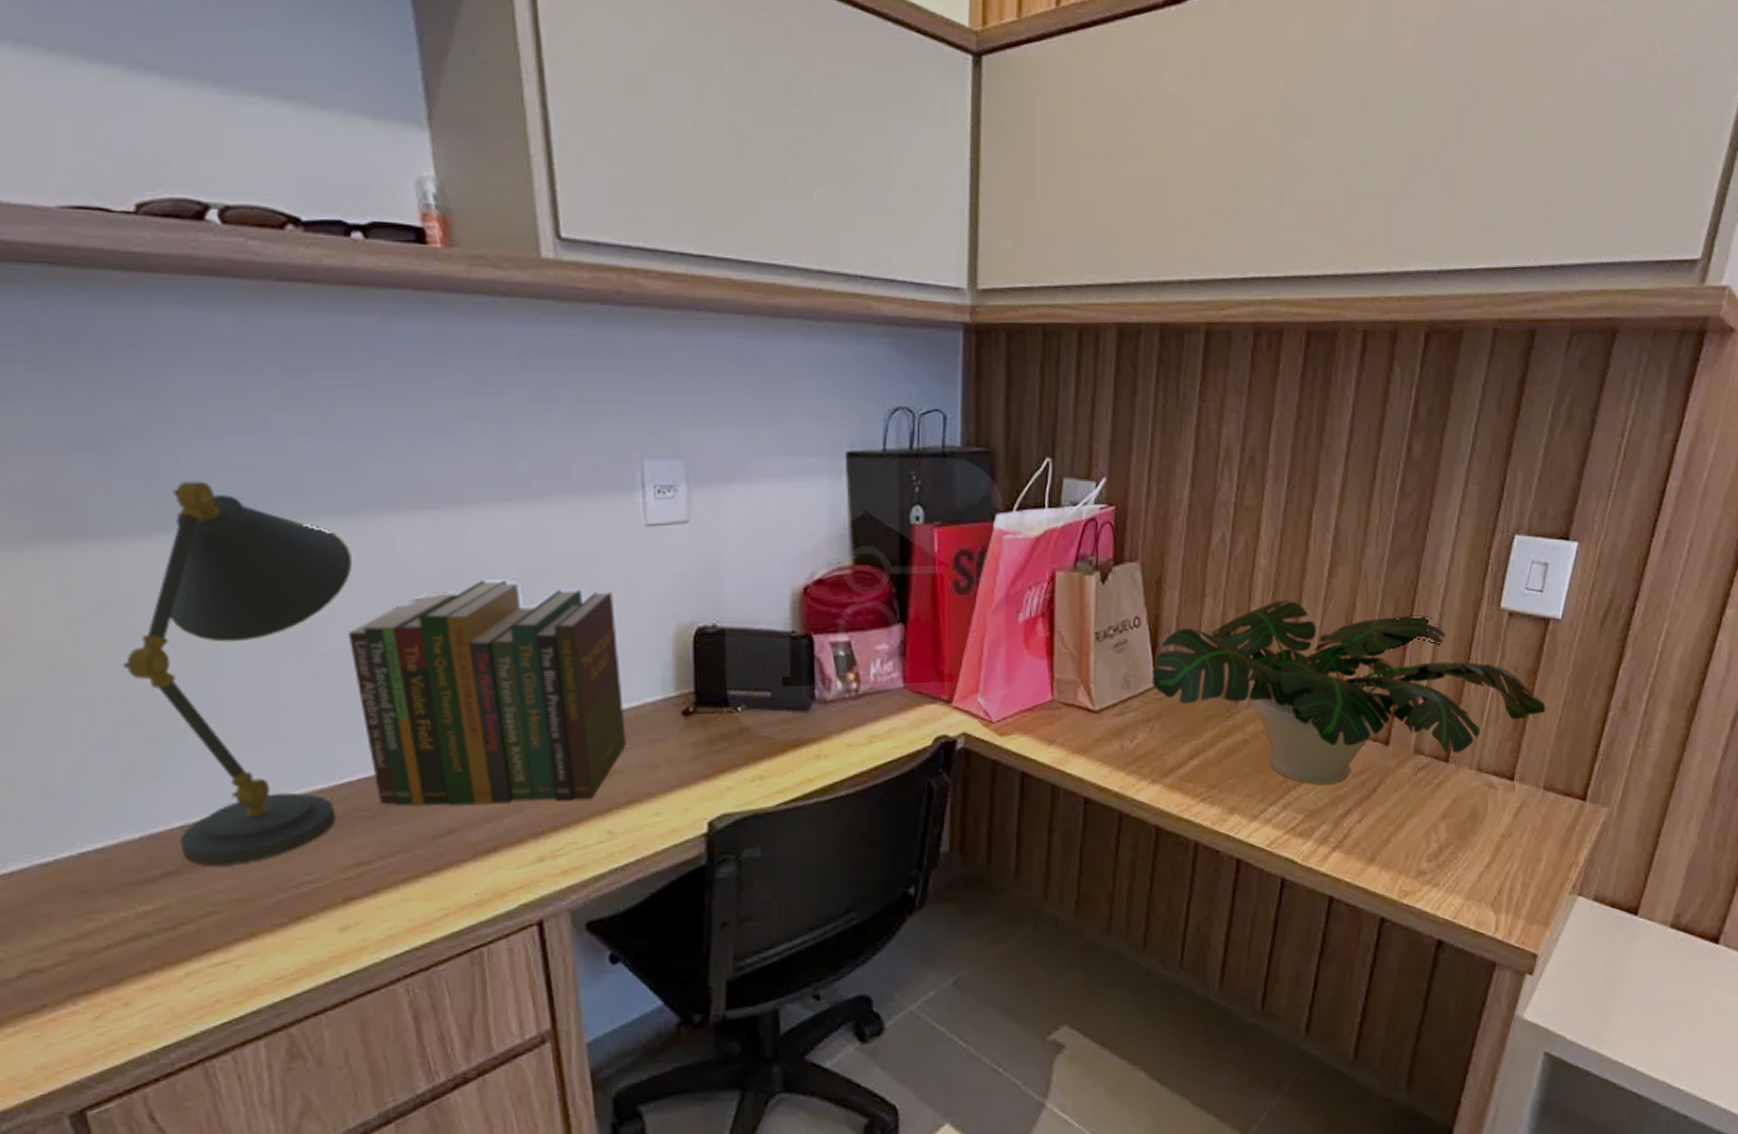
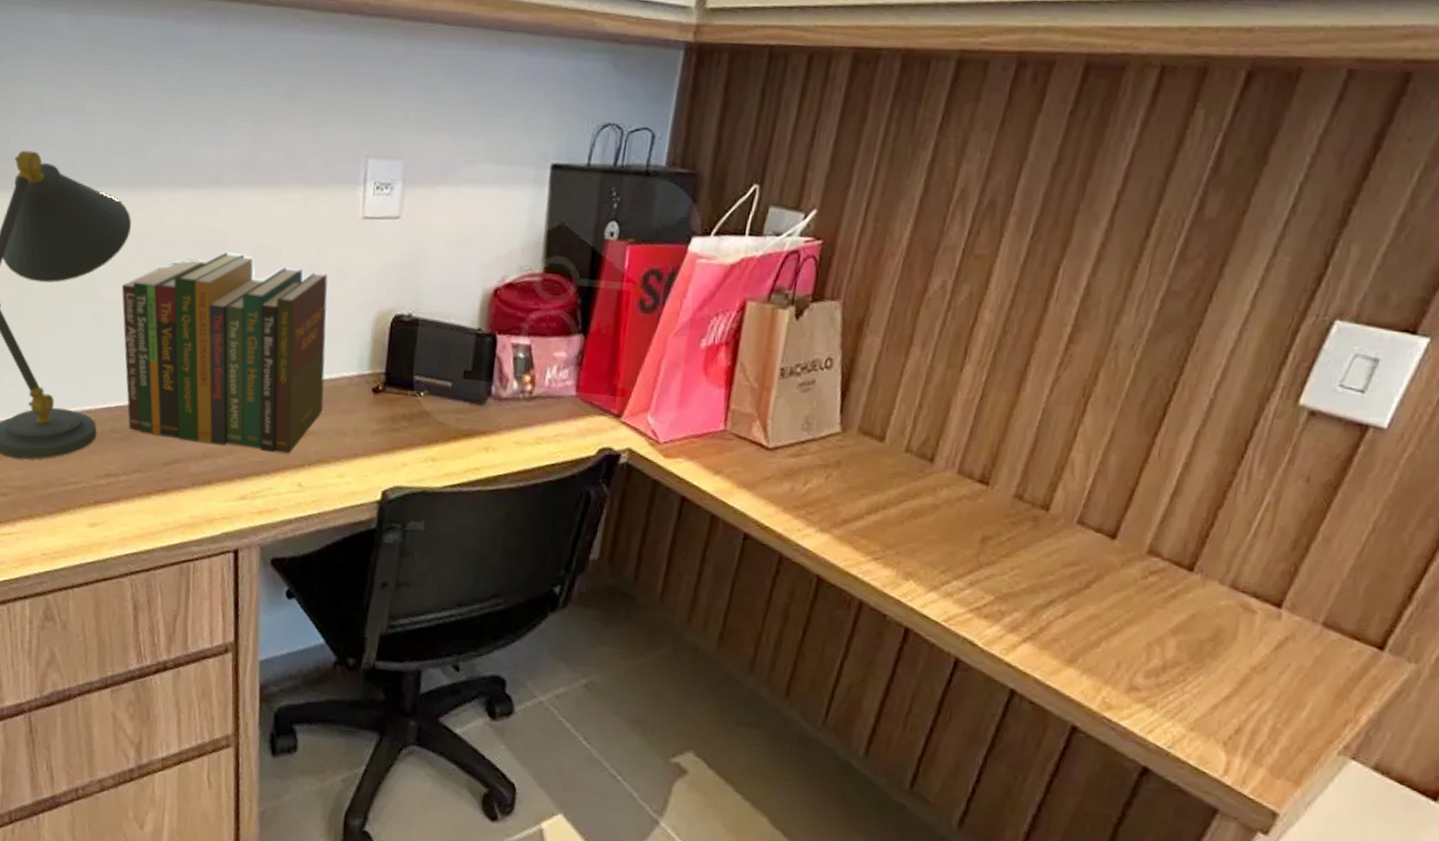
potted plant: present [1151,600,1546,785] -> none [835,360,1344,571]

